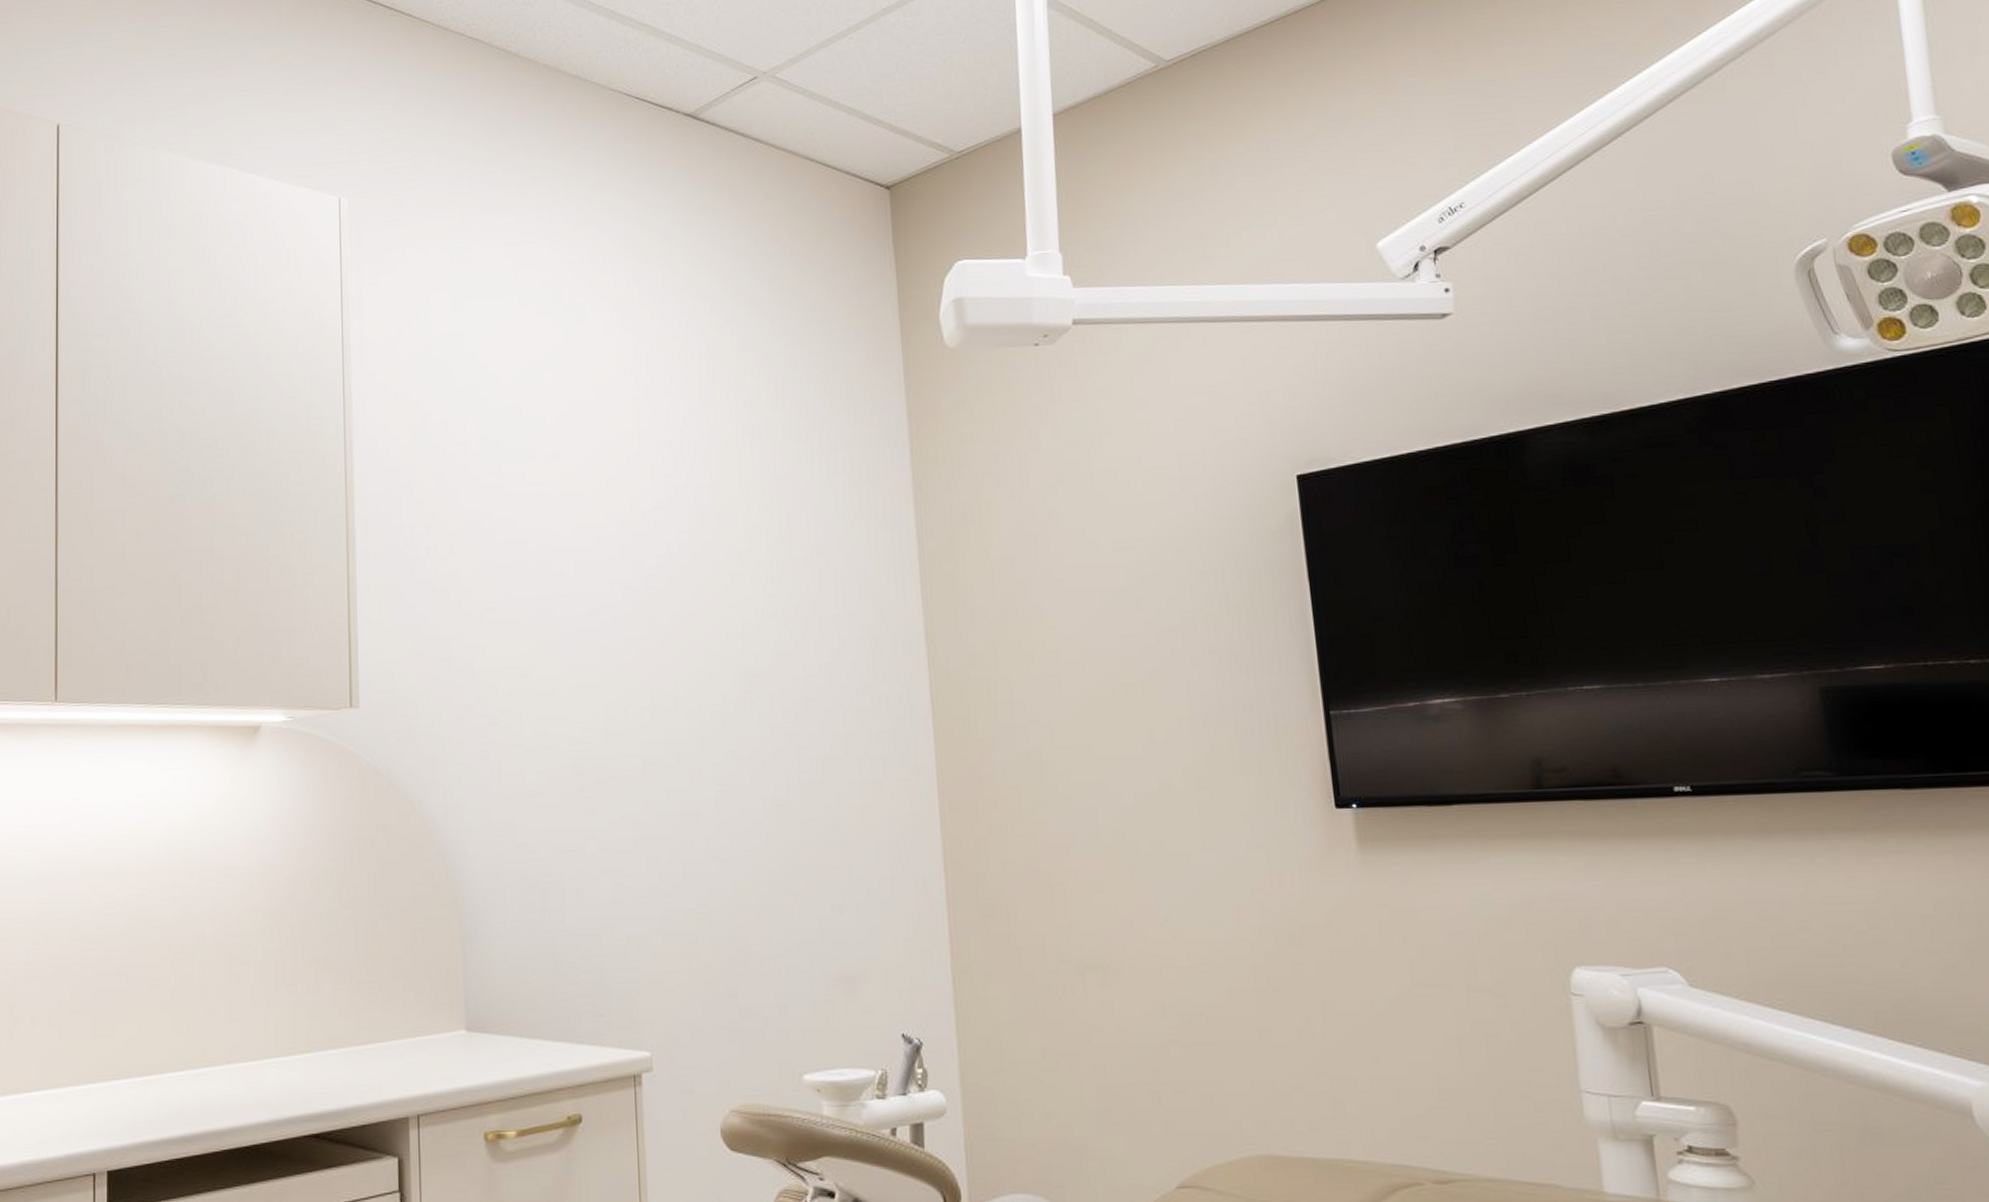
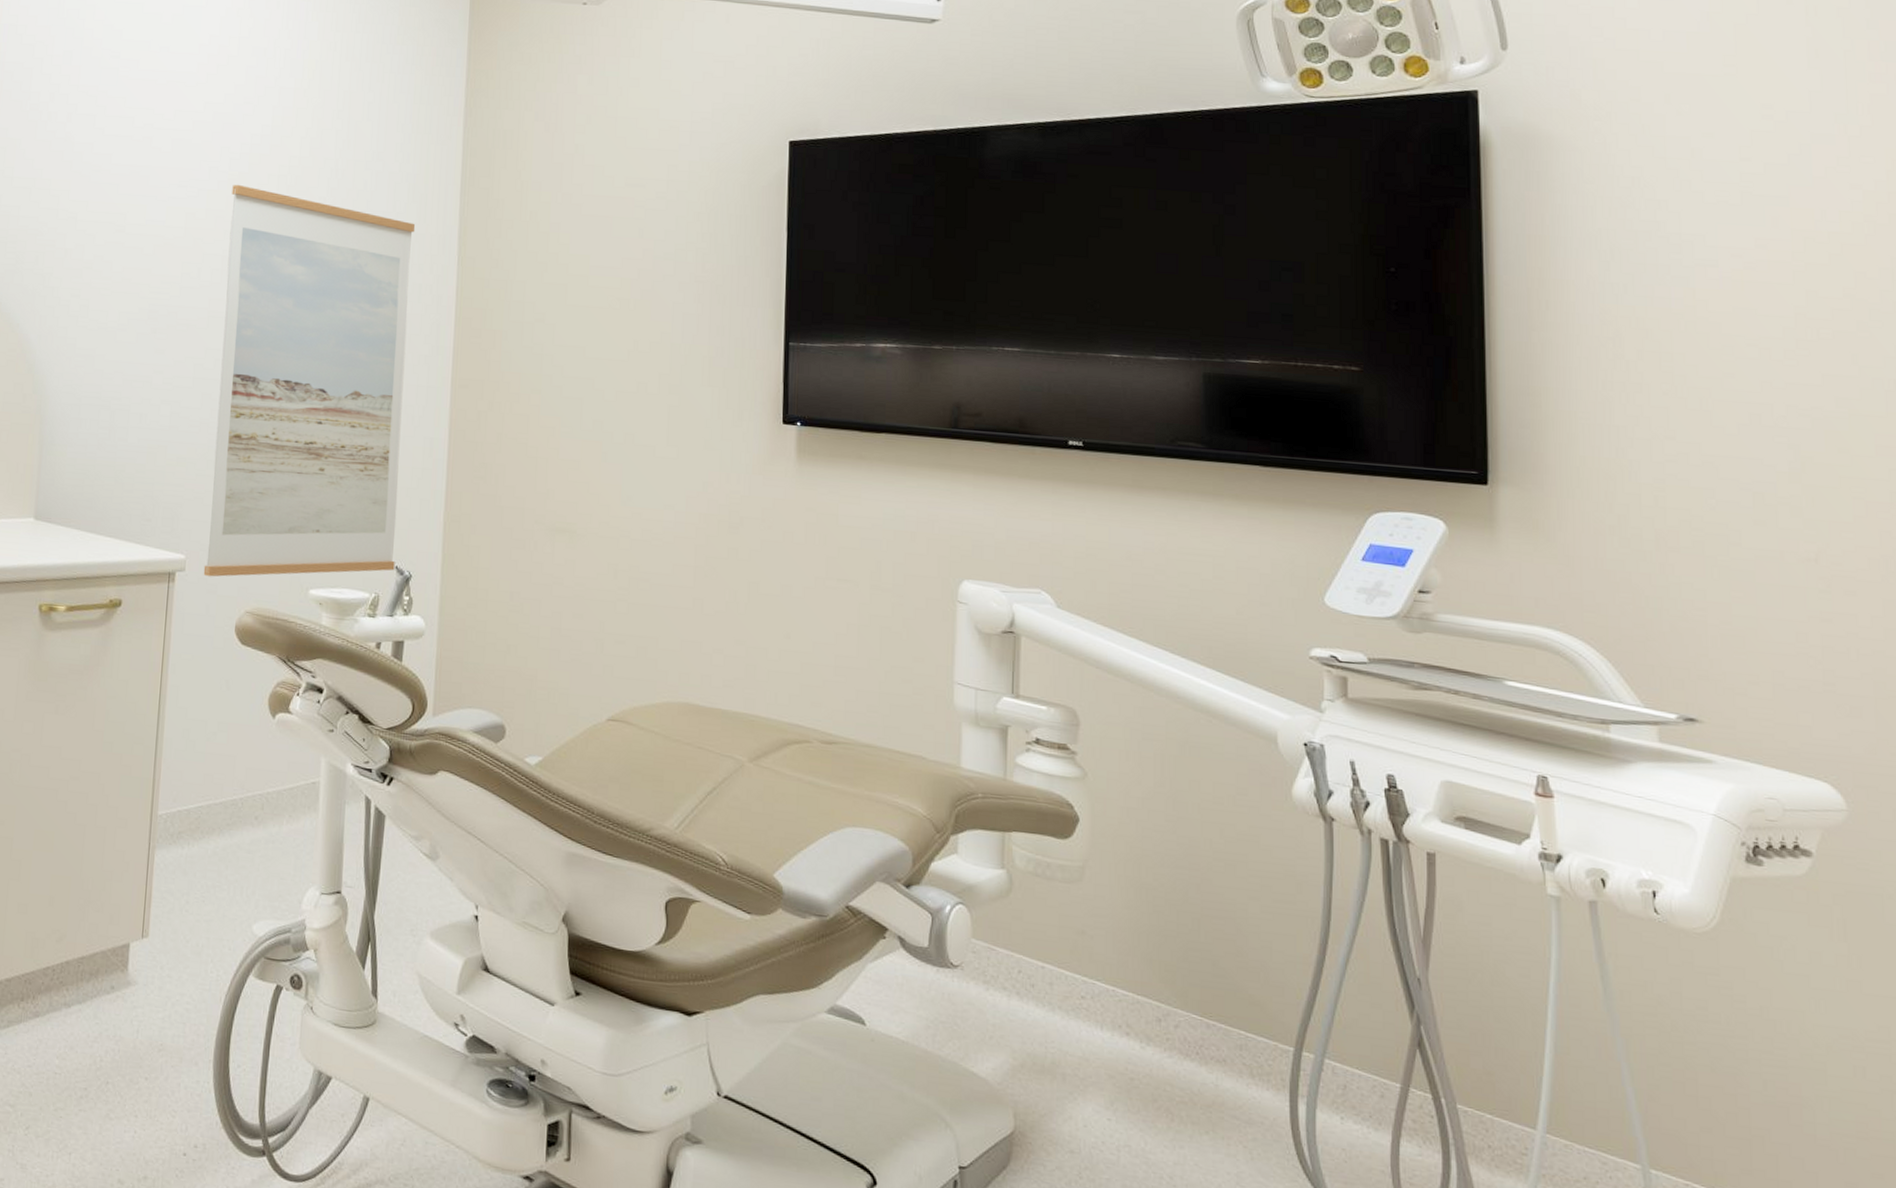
wall art: none [652,604,901,1075] -> present [203,184,416,577]

